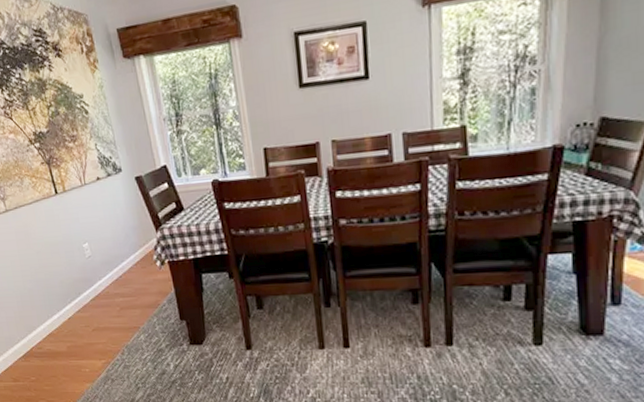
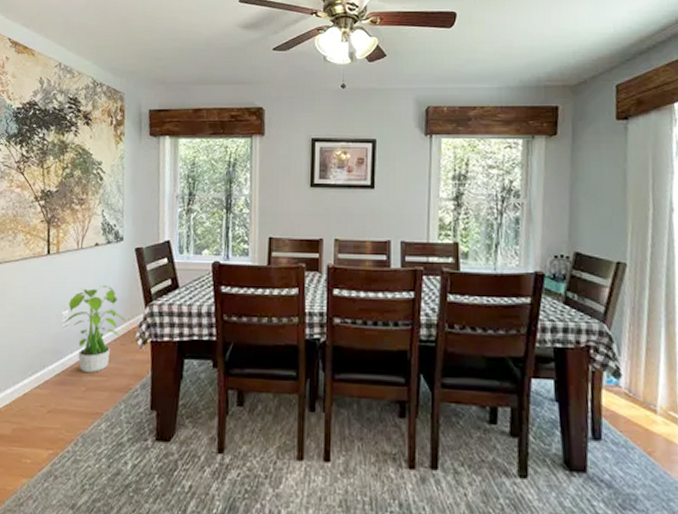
potted plant: none [85,215,141,294] -> present [62,284,125,372]

